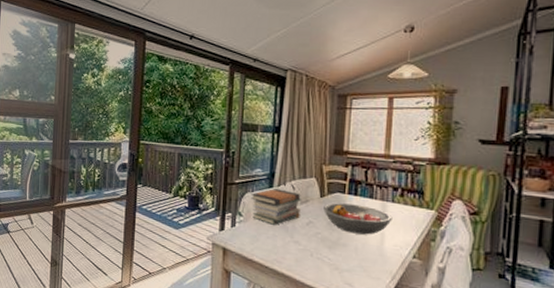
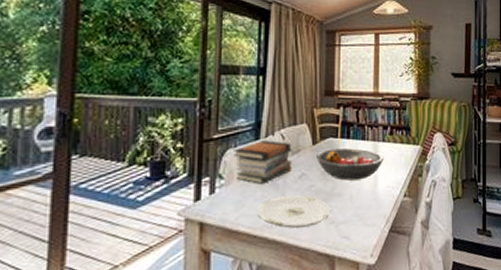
plate: none [269,238,336,268] -> present [257,195,332,228]

